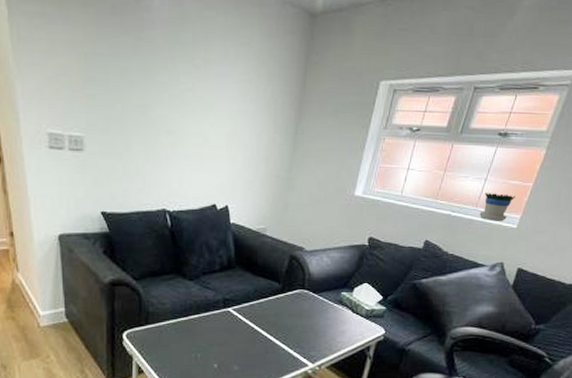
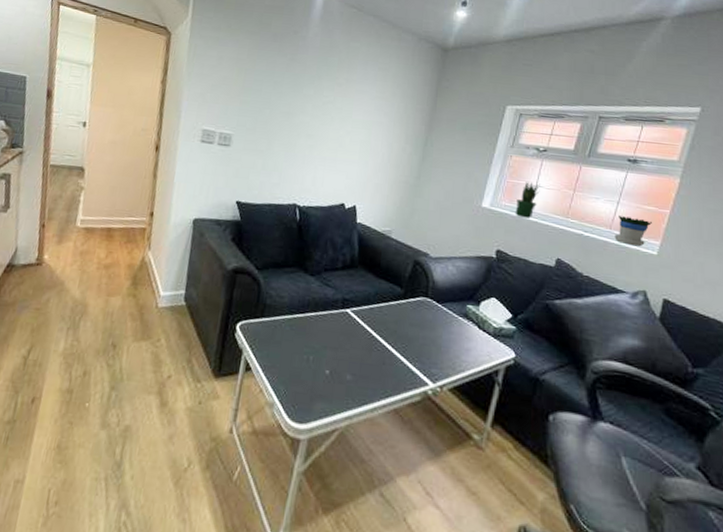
planter: none [387,165,412,204] -> present [515,182,540,220]

